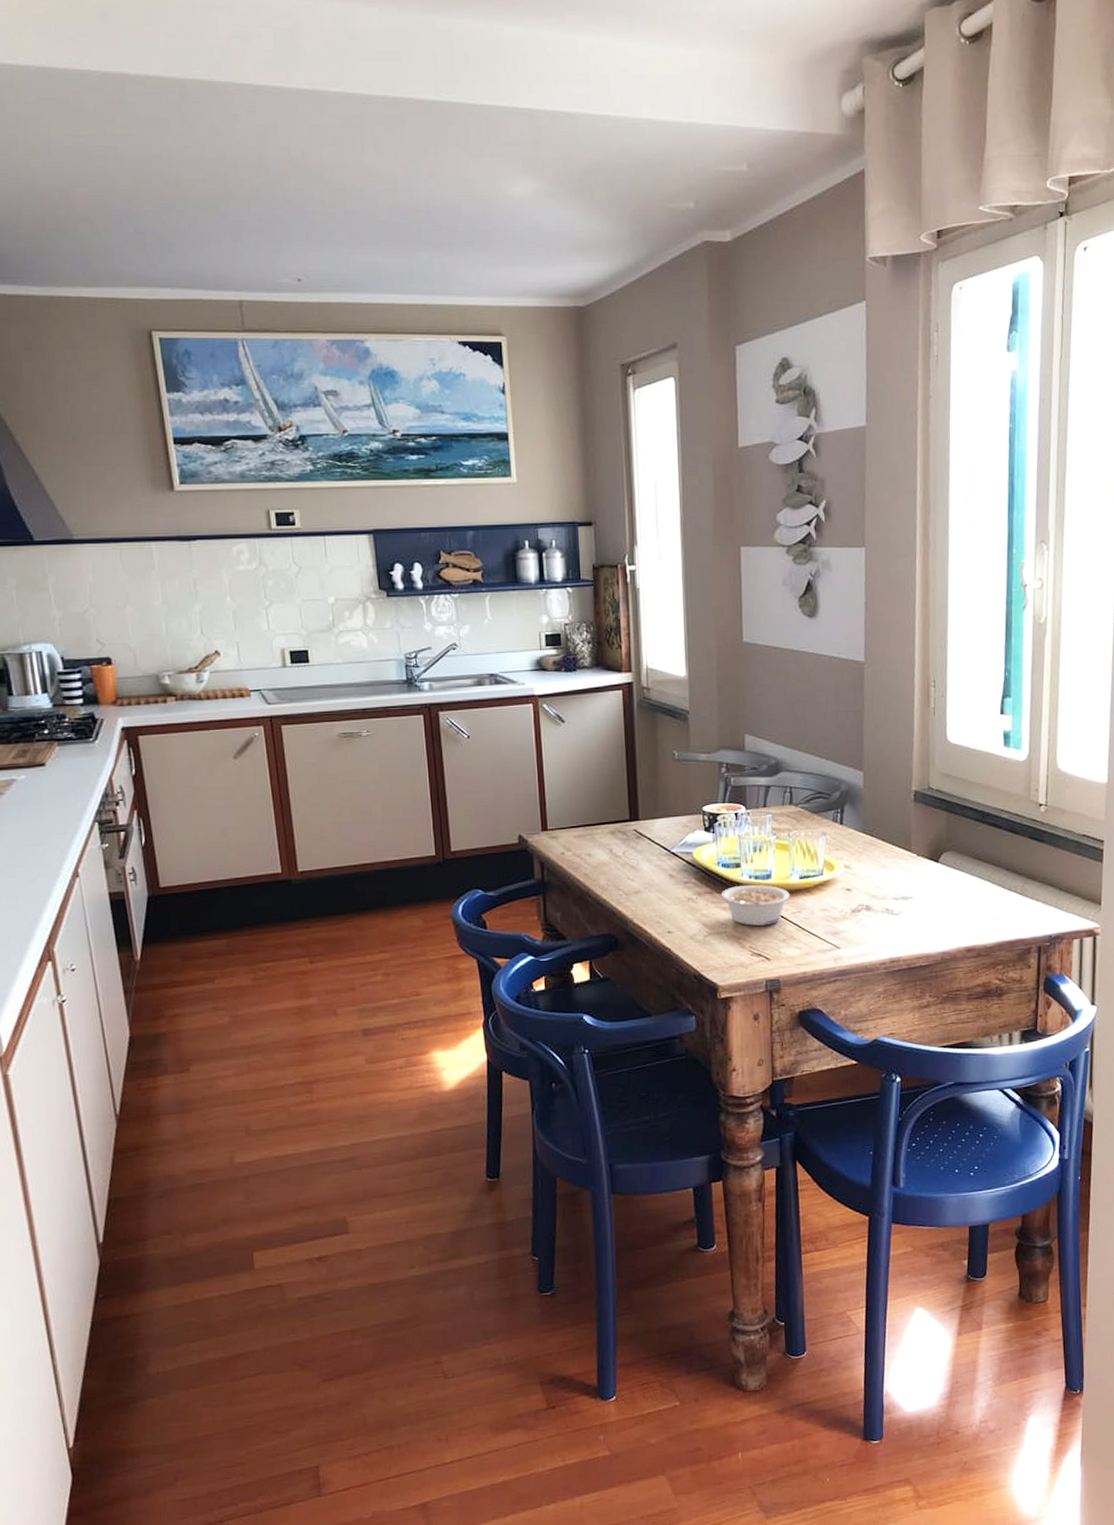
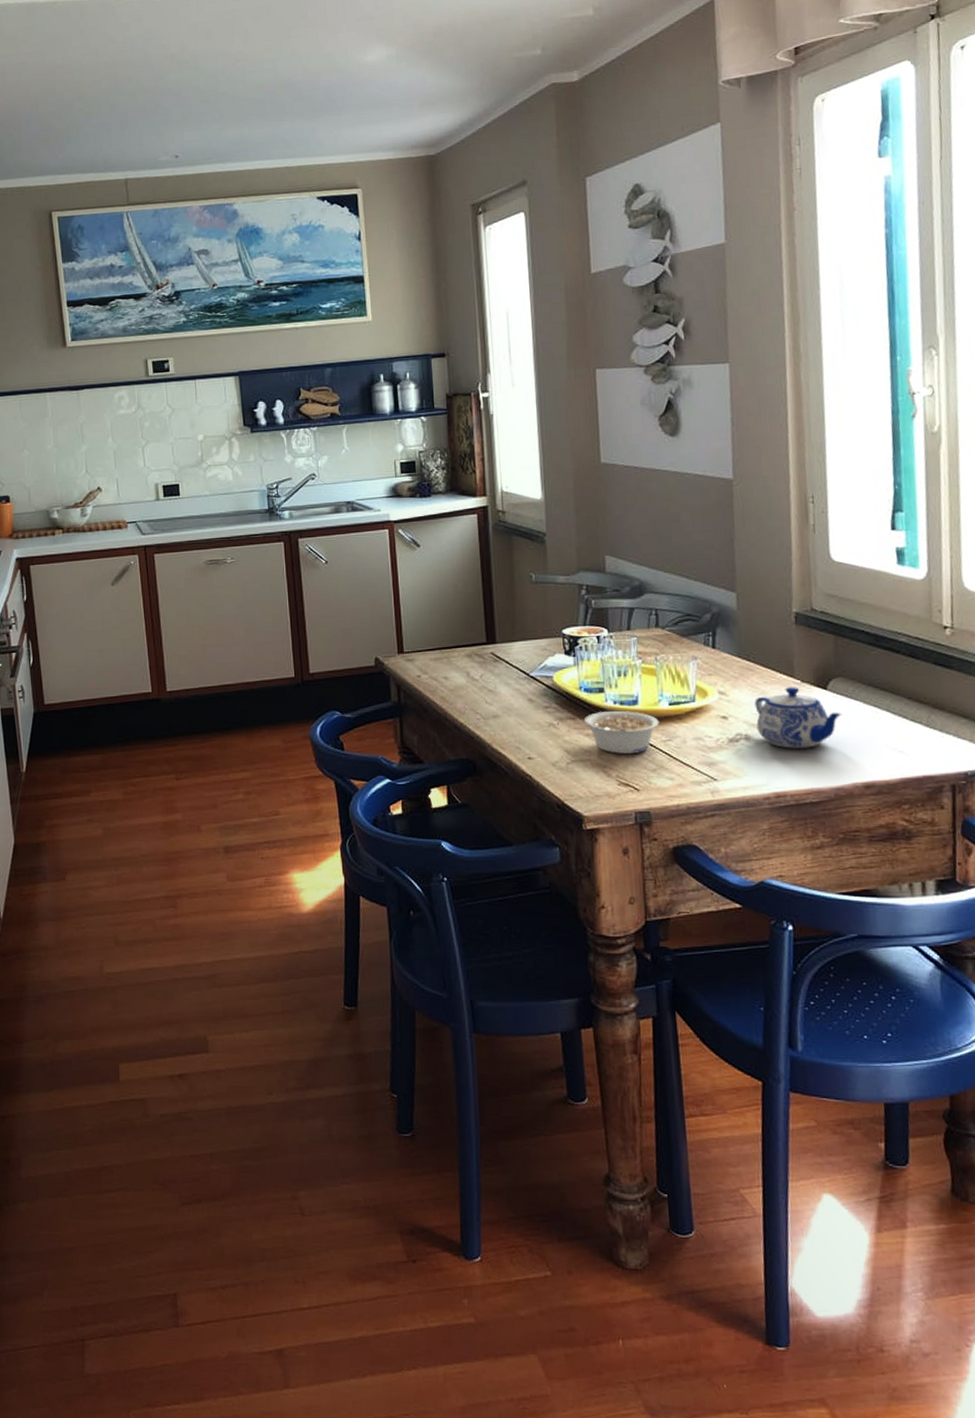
teapot: none [876,860,951,918] -> present [754,687,842,749]

